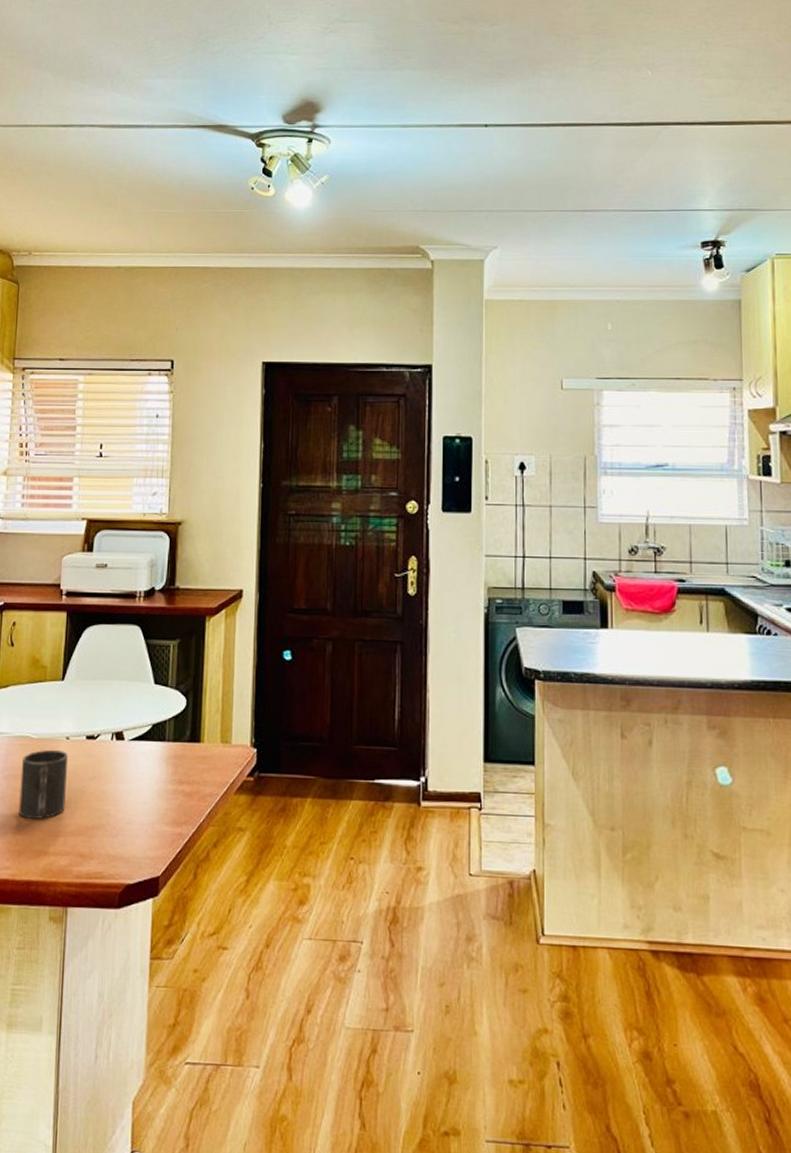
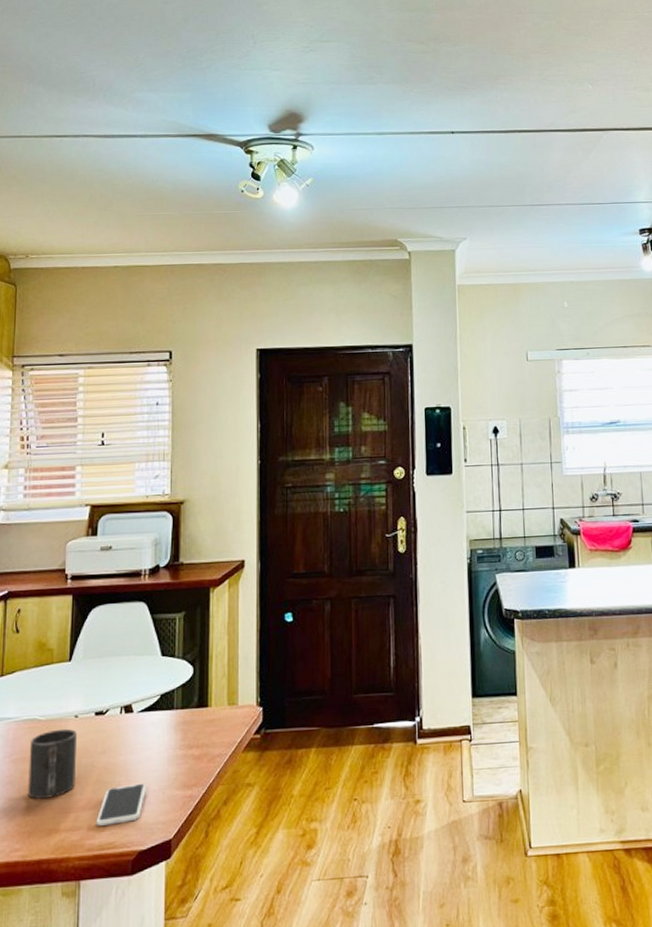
smartphone: none [84,814,135,855] -> present [96,783,146,827]

